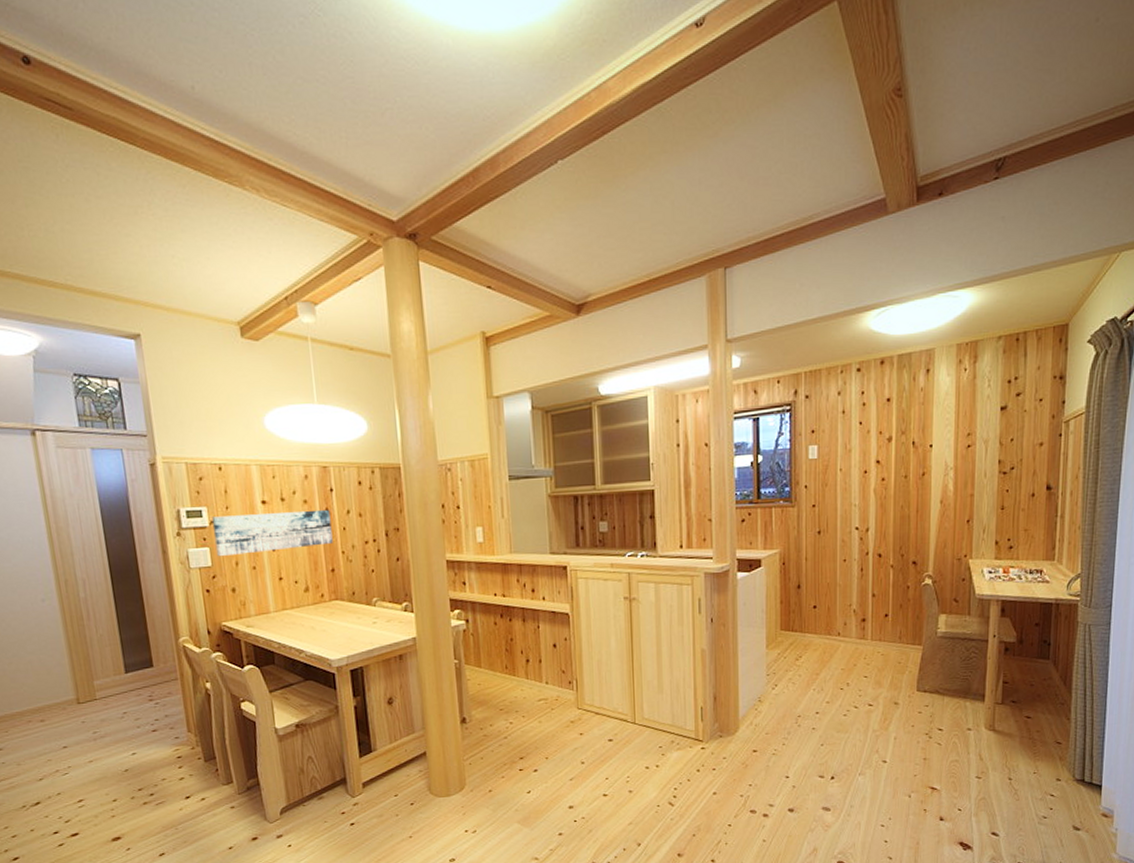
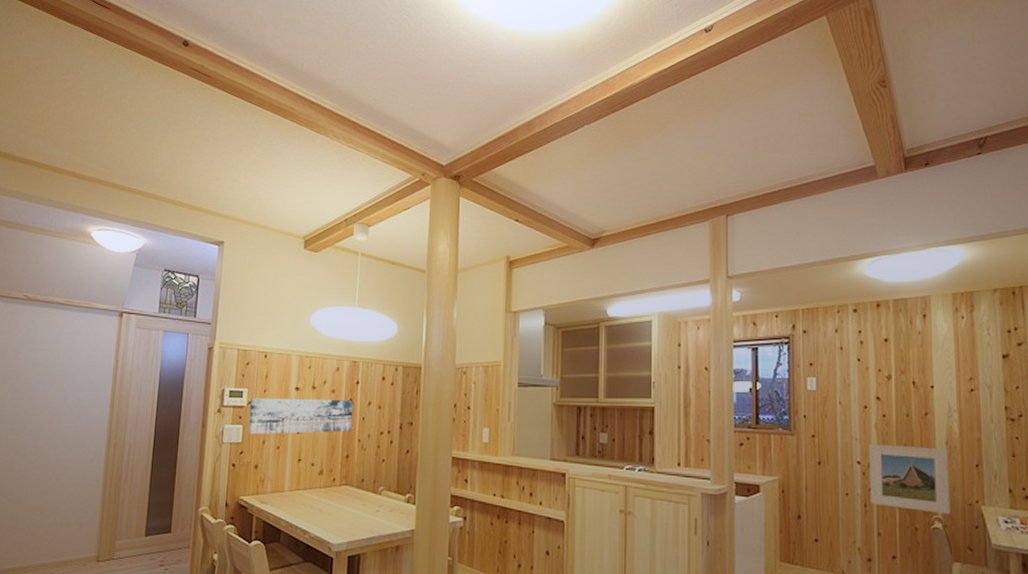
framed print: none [867,506,942,571] -> present [869,444,950,515]

